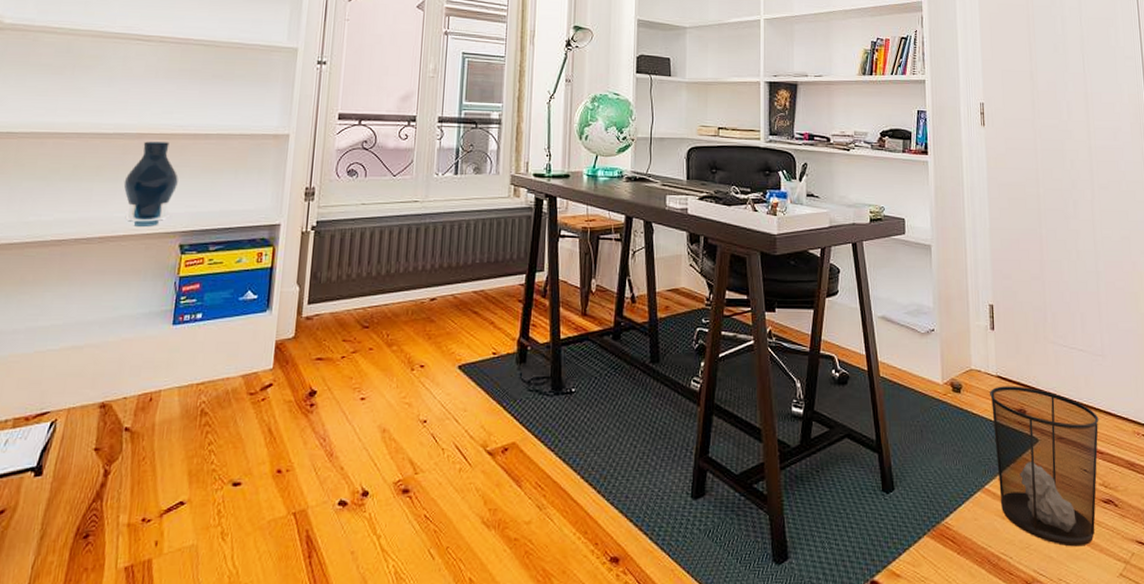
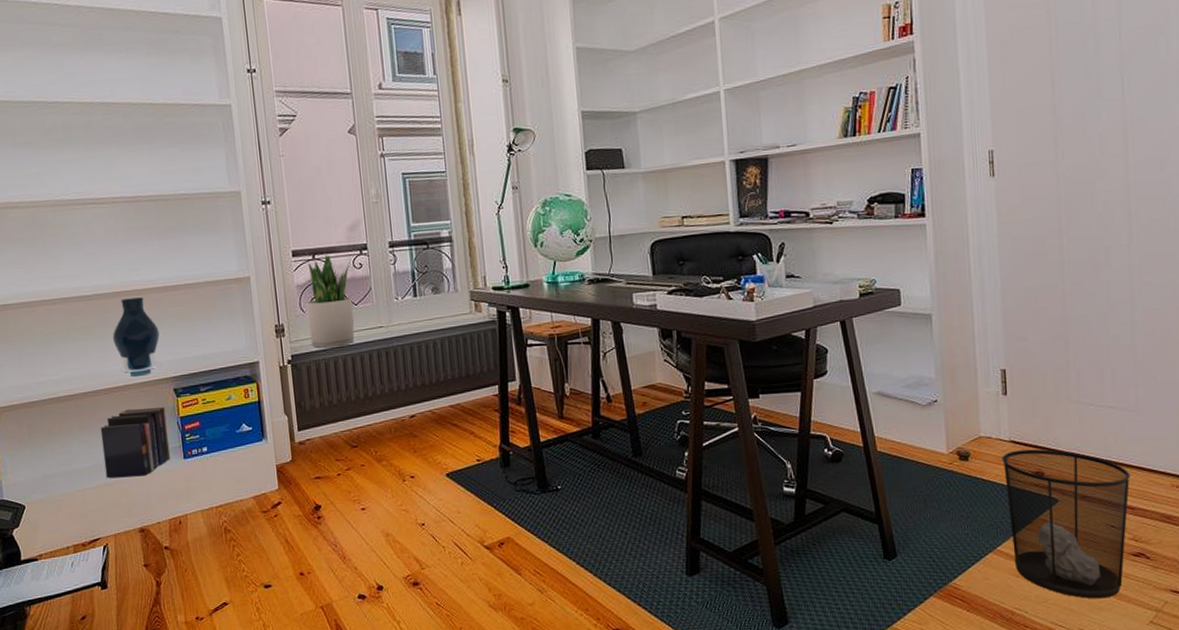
books: none [76,262,165,341] -> present [100,406,171,479]
planter: none [340,122,397,217] -> present [306,255,355,348]

